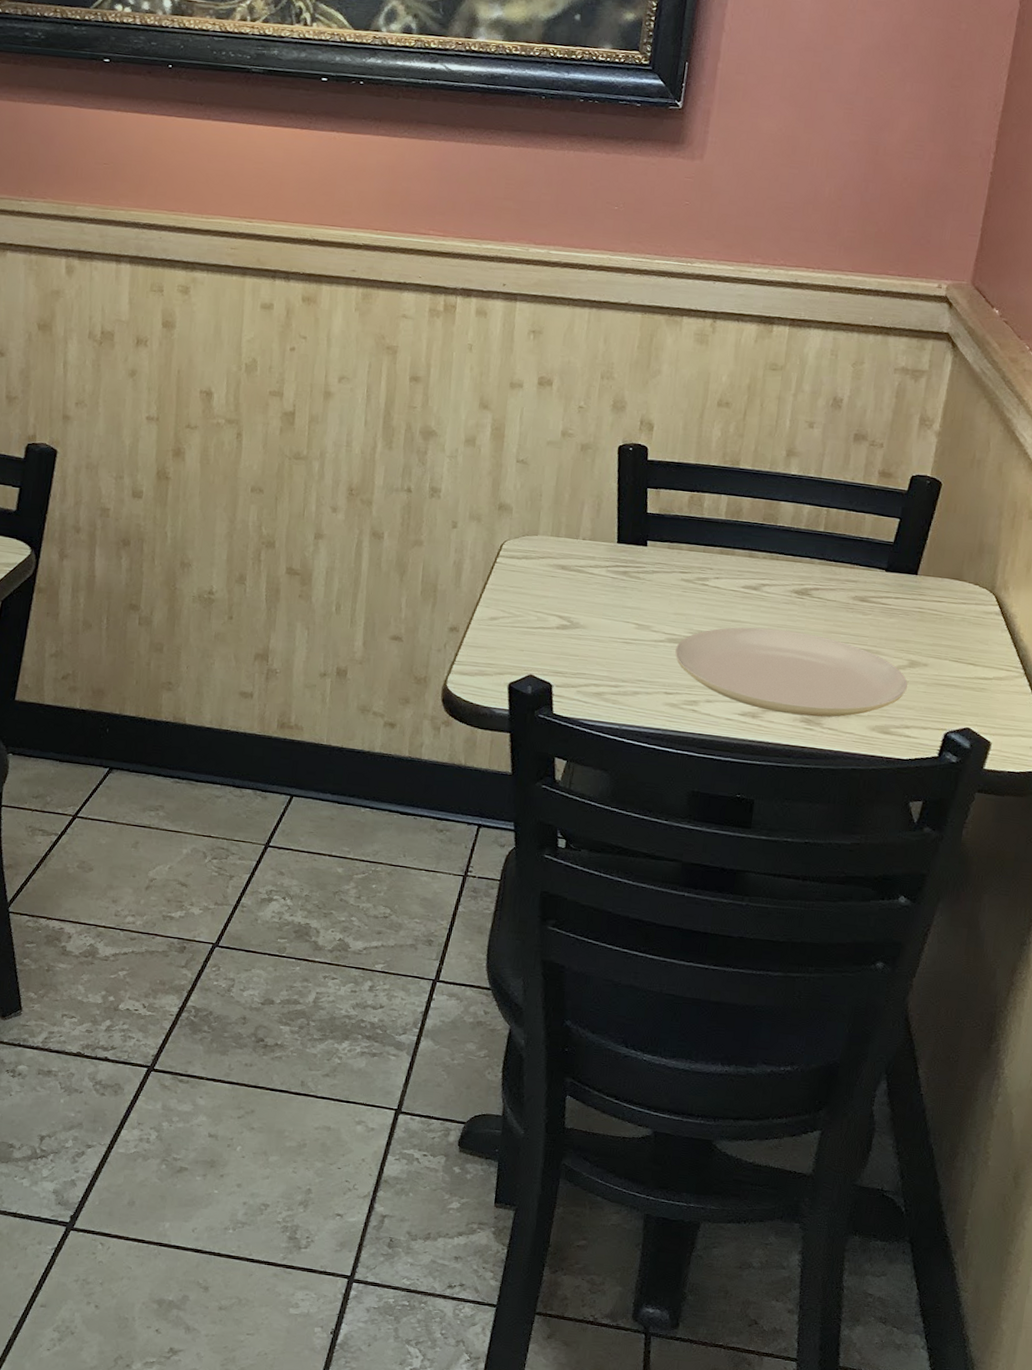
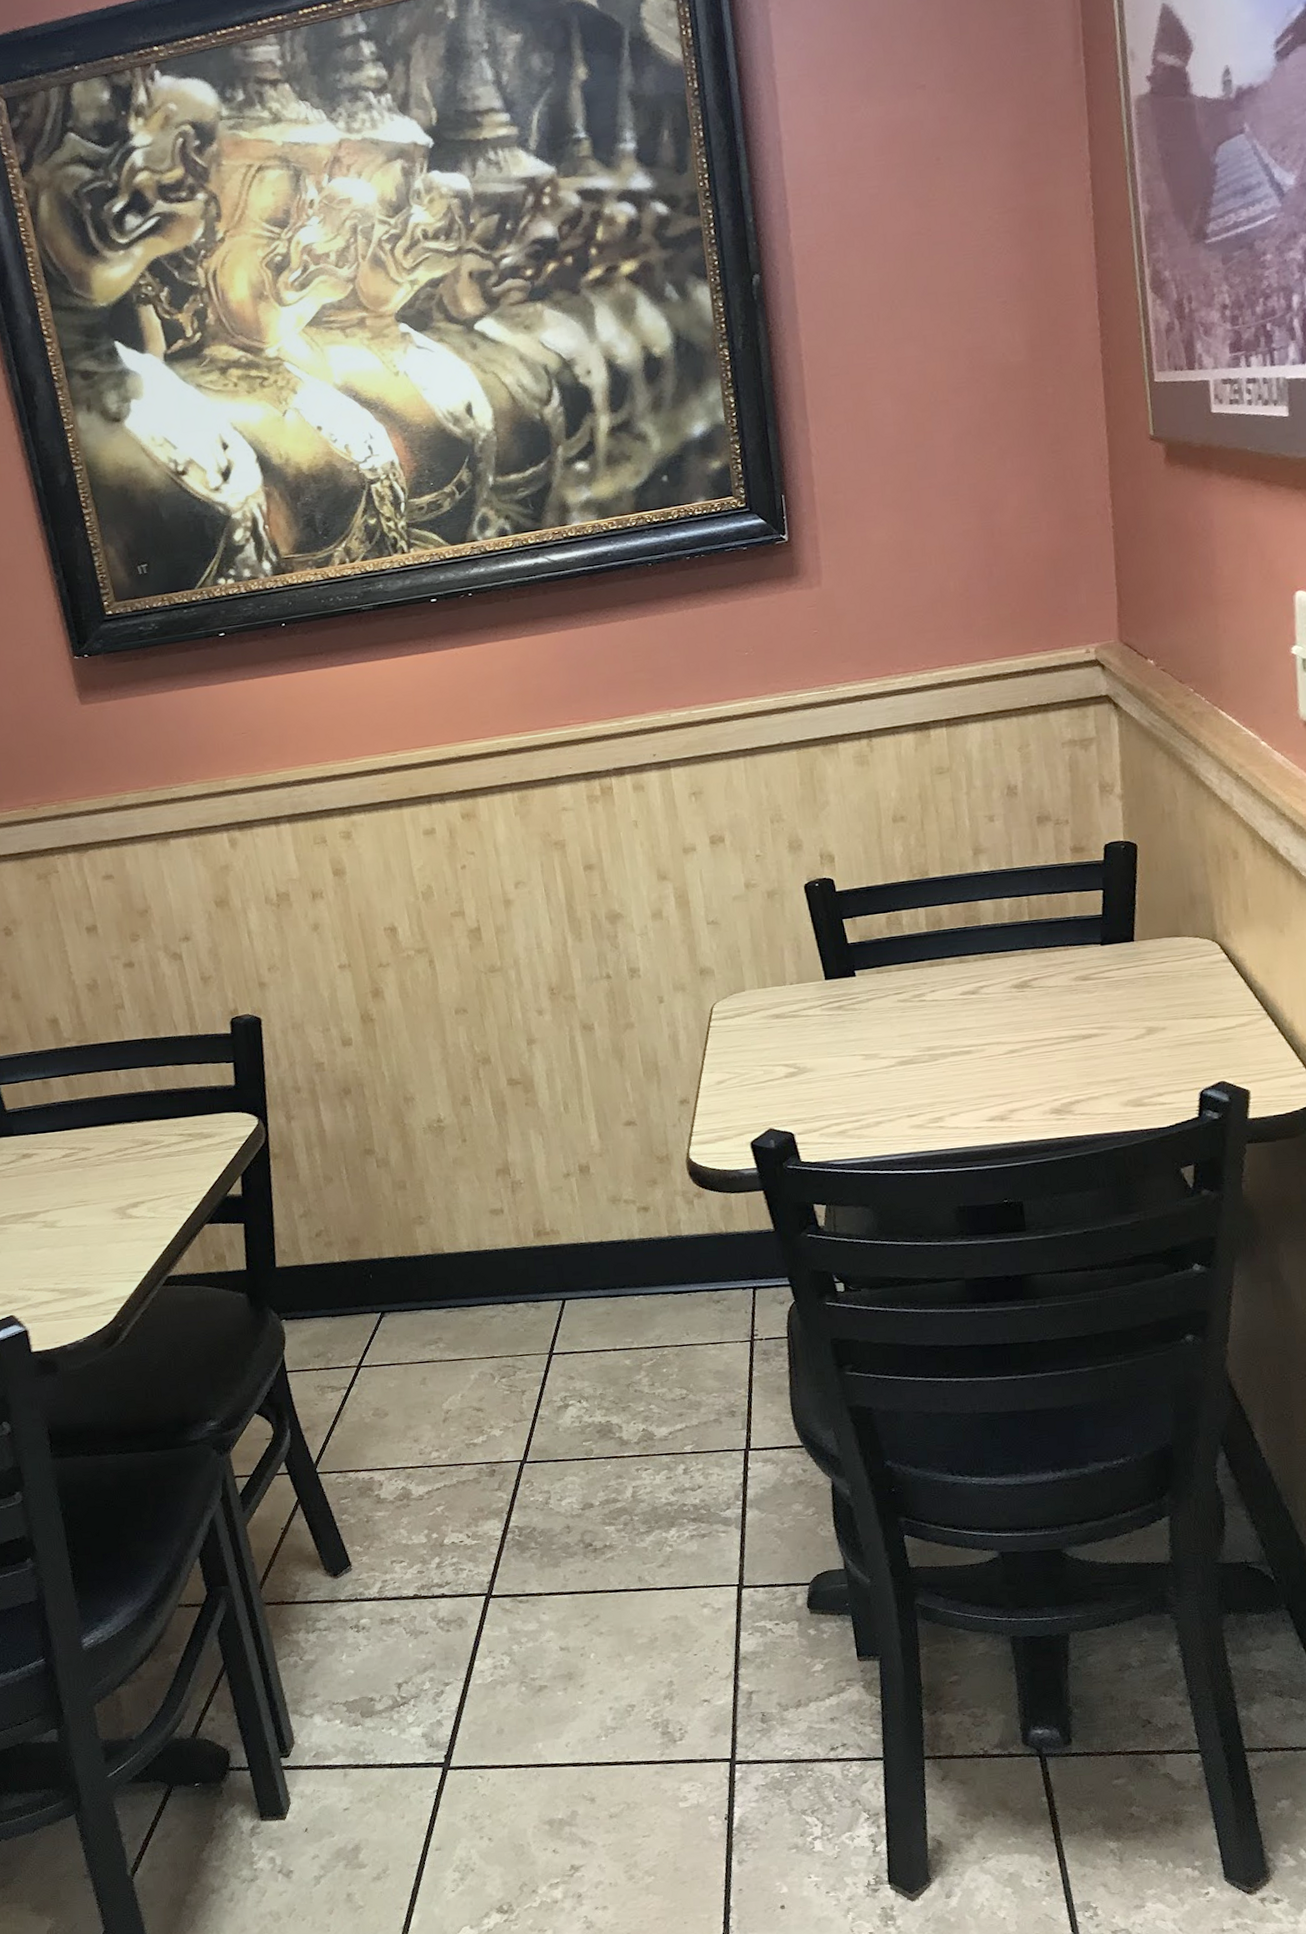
plate: present [675,627,908,717] -> none [908,1024,1151,1110]

